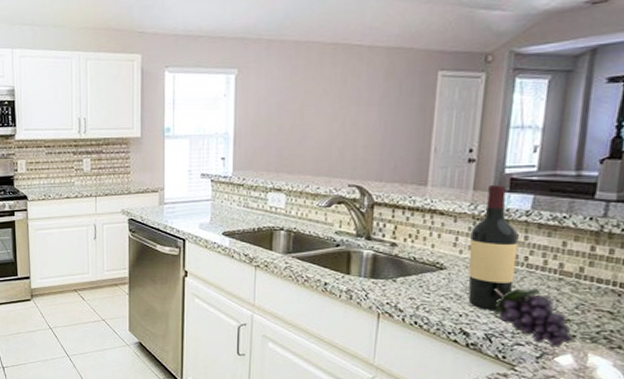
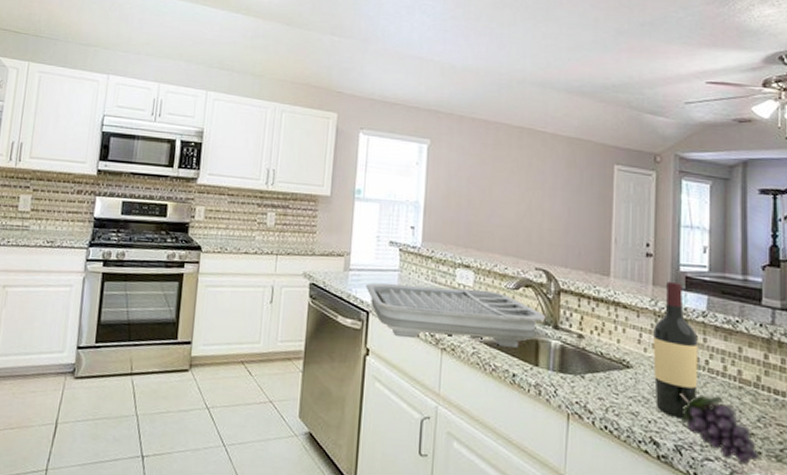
dish rack: none [181,210,358,261] -> present [366,283,546,349]

